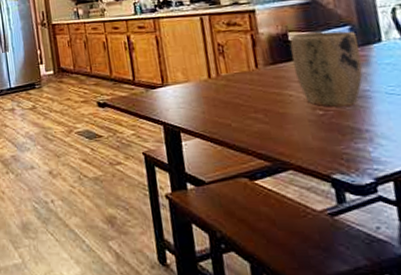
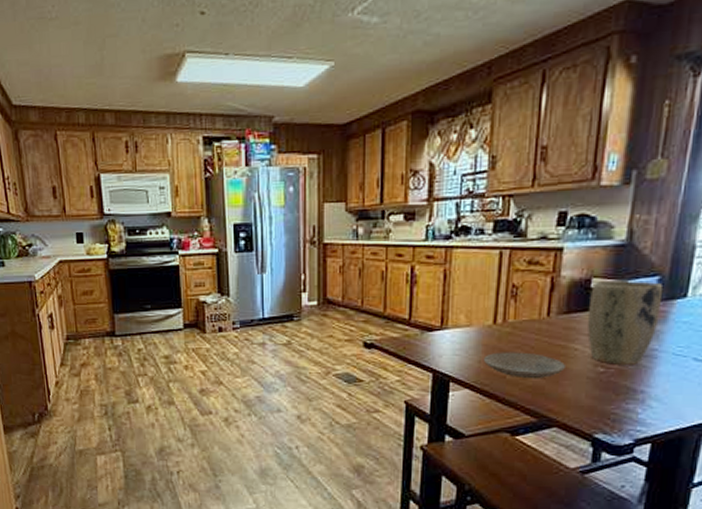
plate: none [206,101,286,125] -> present [483,352,567,379]

